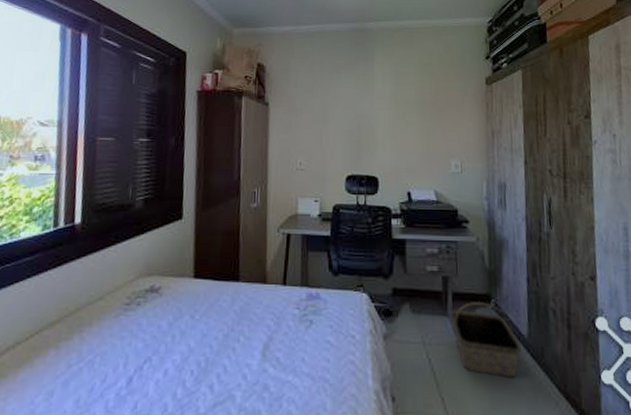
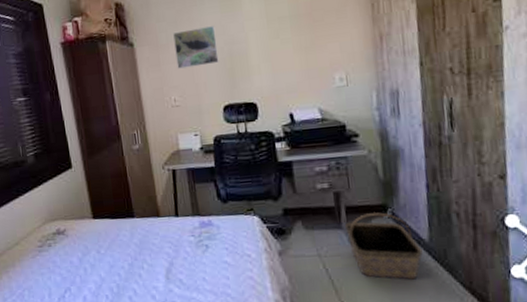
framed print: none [307,99,348,135] -> present [173,26,219,69]

